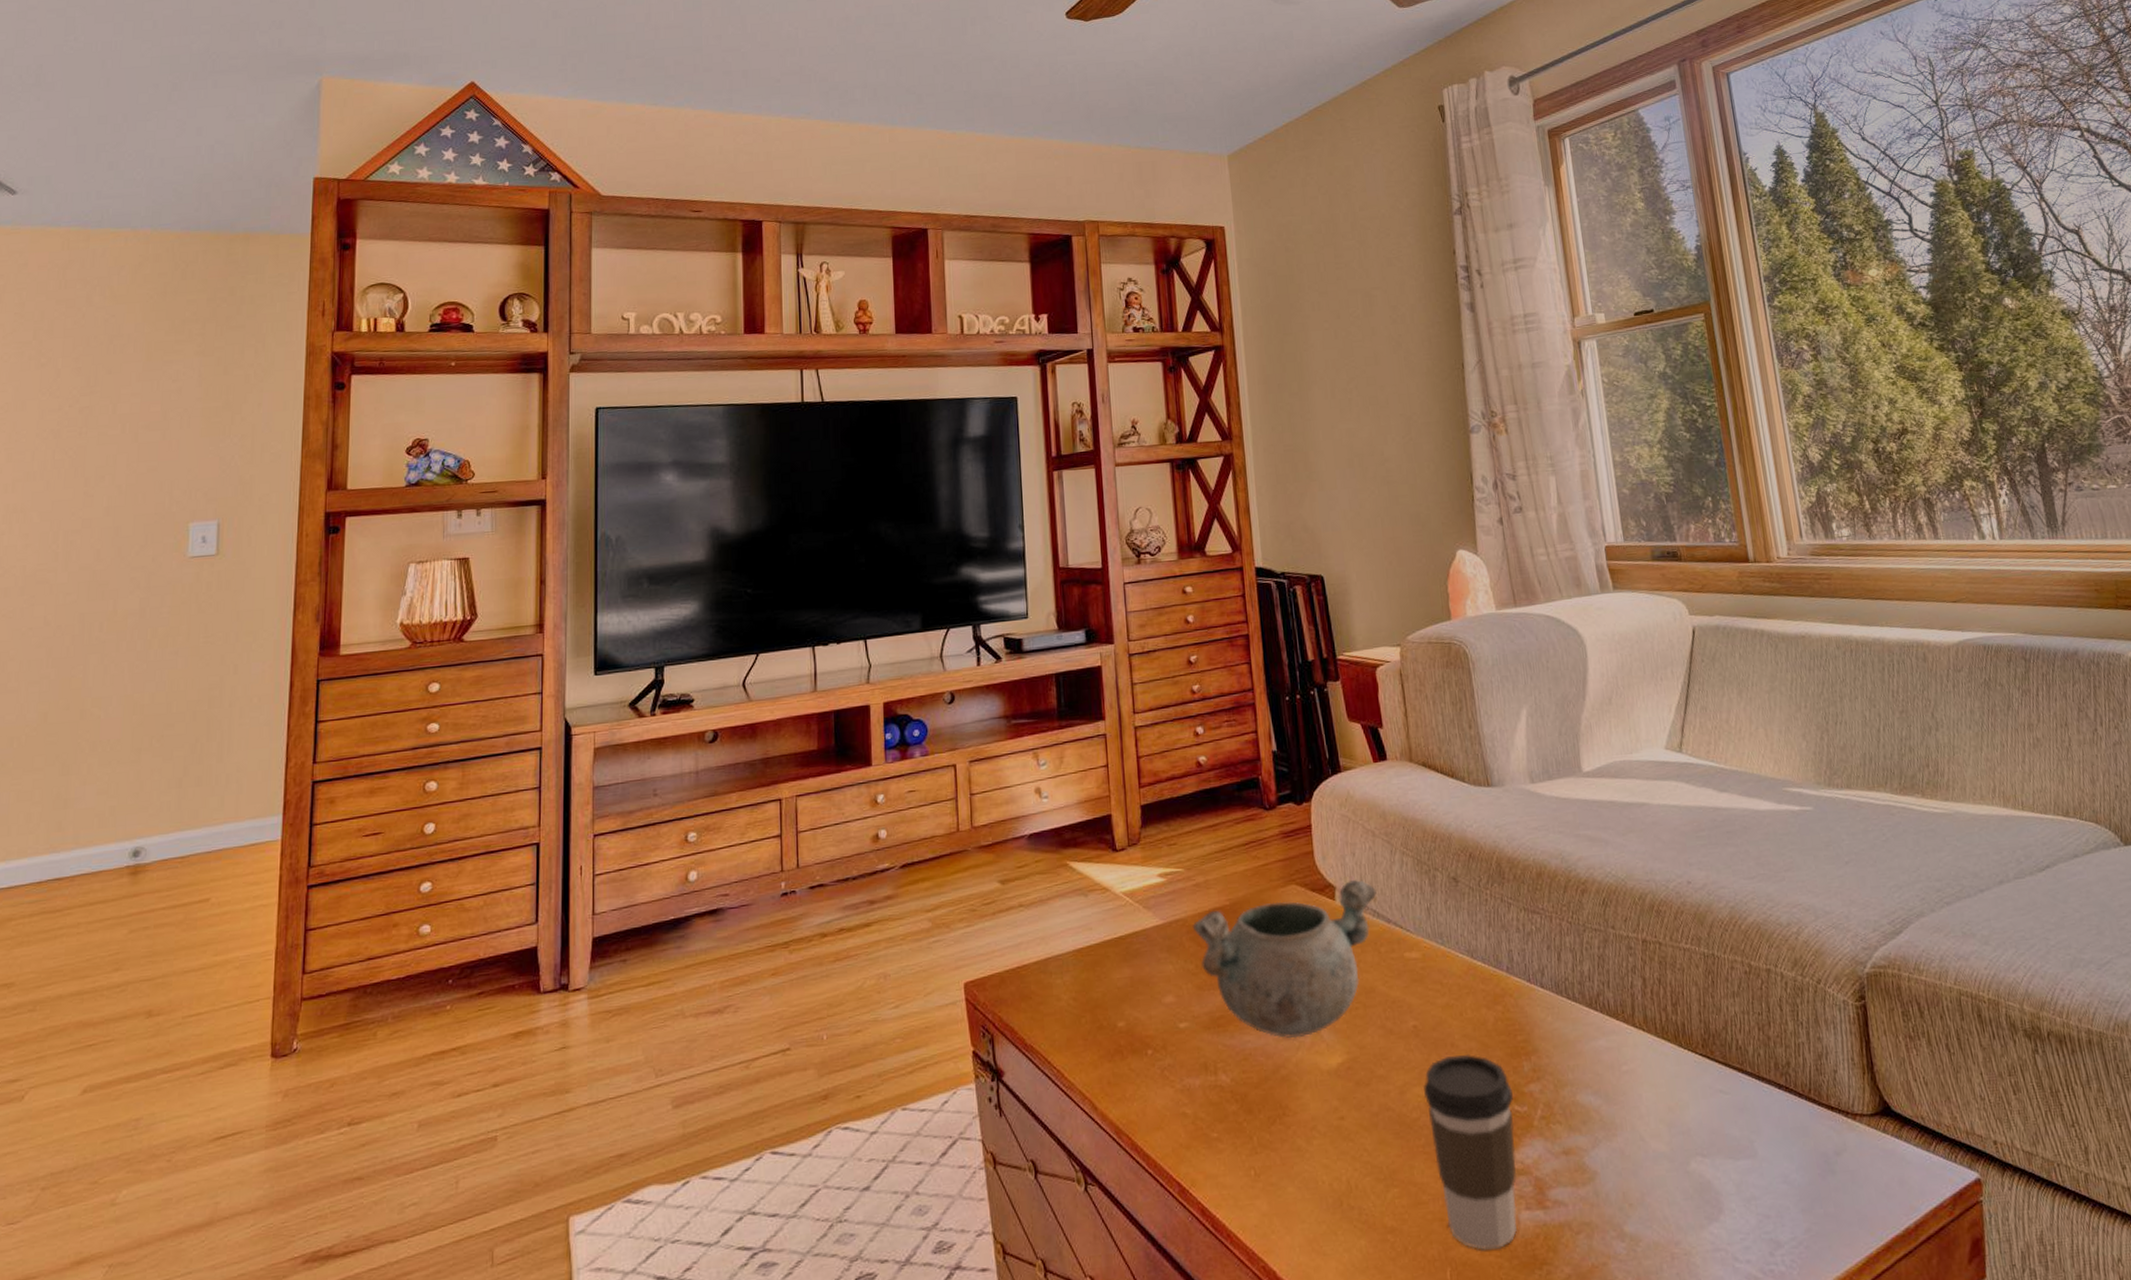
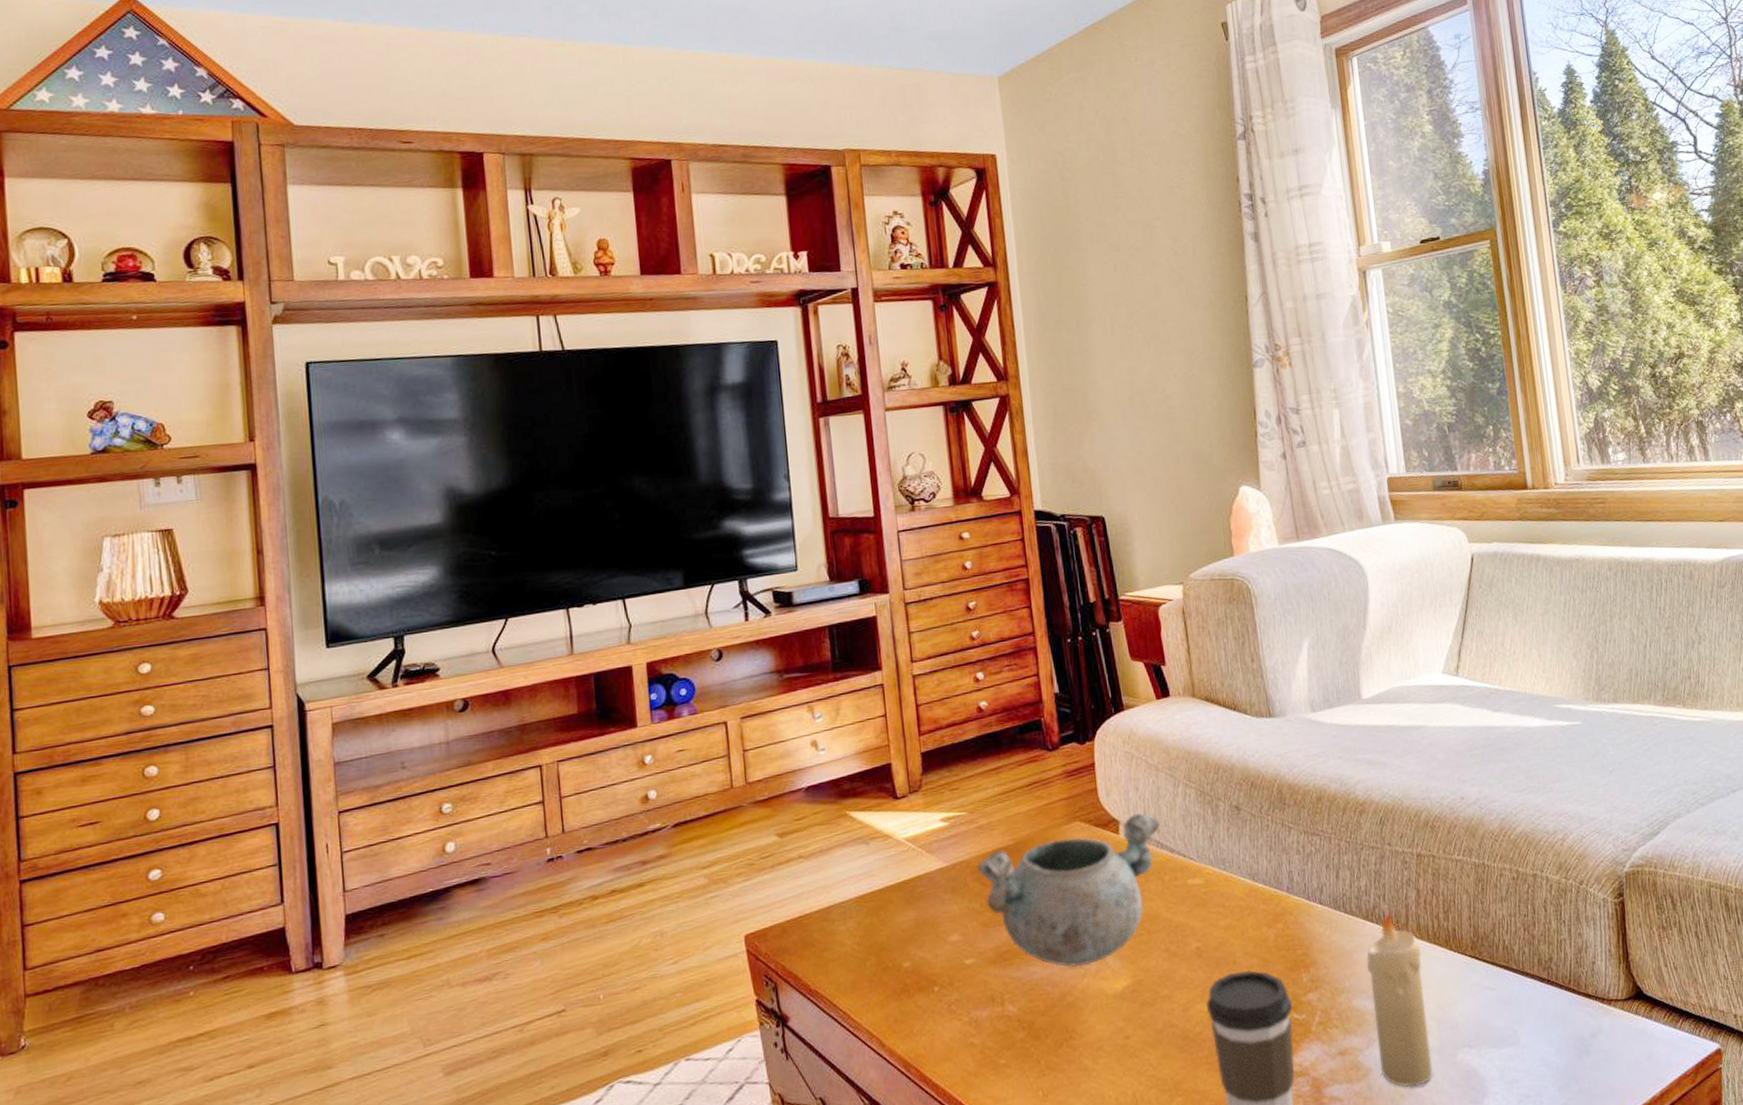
candle: none [1590,1000,1664,1196] -> present [1366,911,1433,1087]

